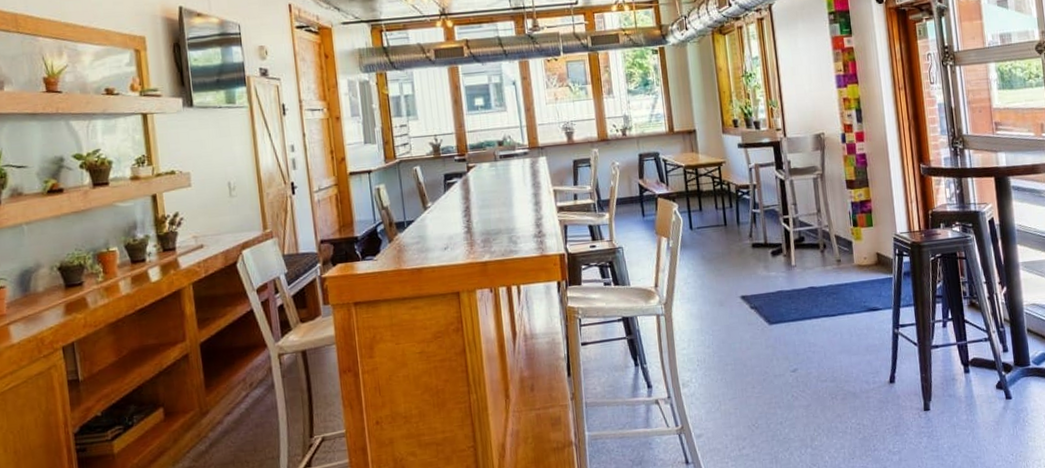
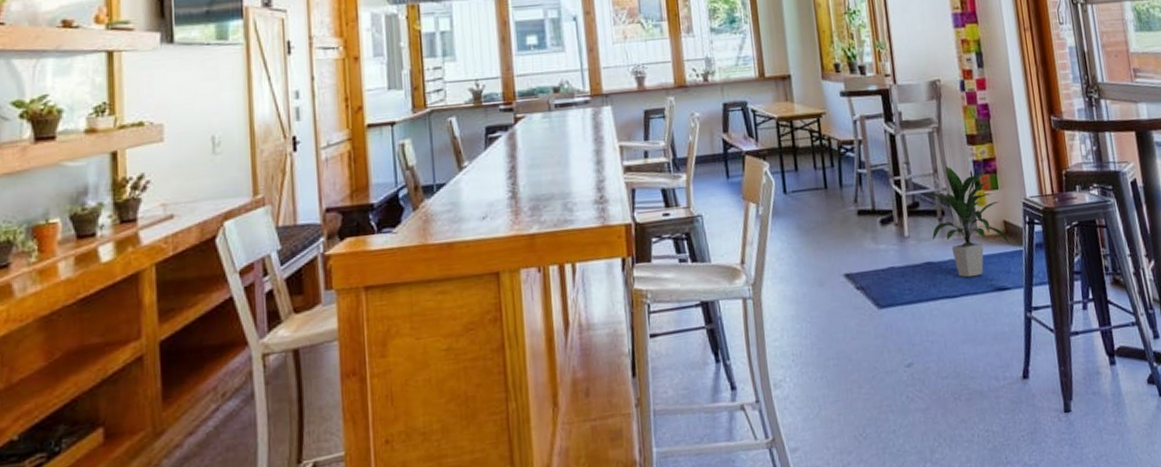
indoor plant: none [804,206,881,300] -> present [918,165,1010,278]

